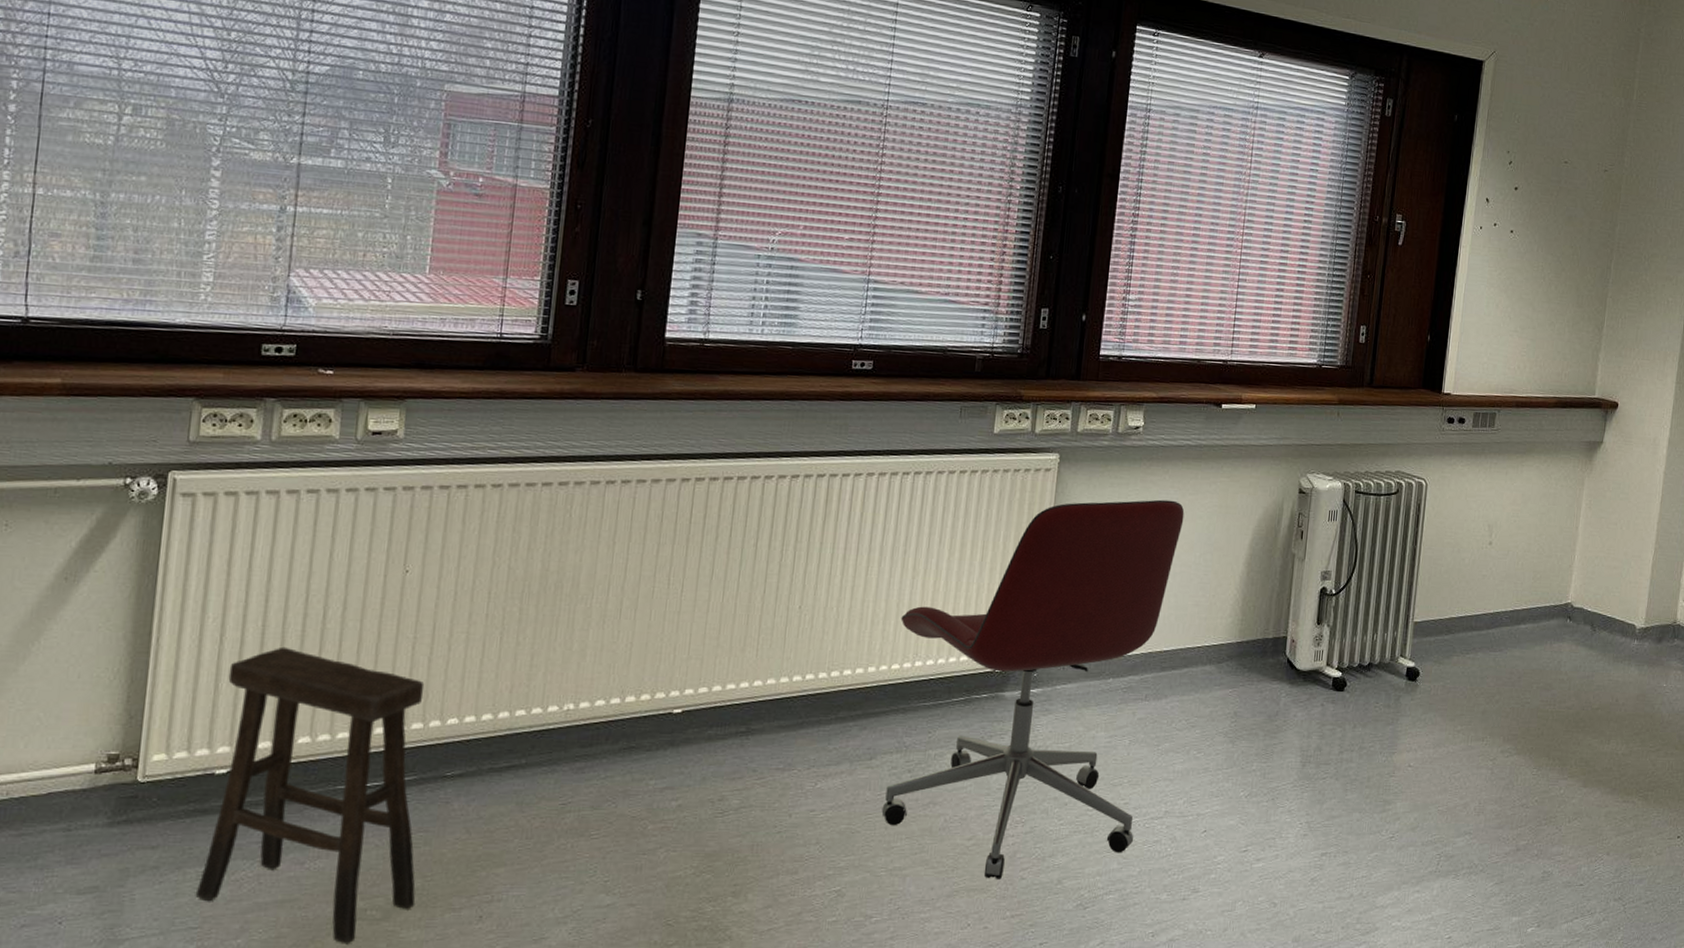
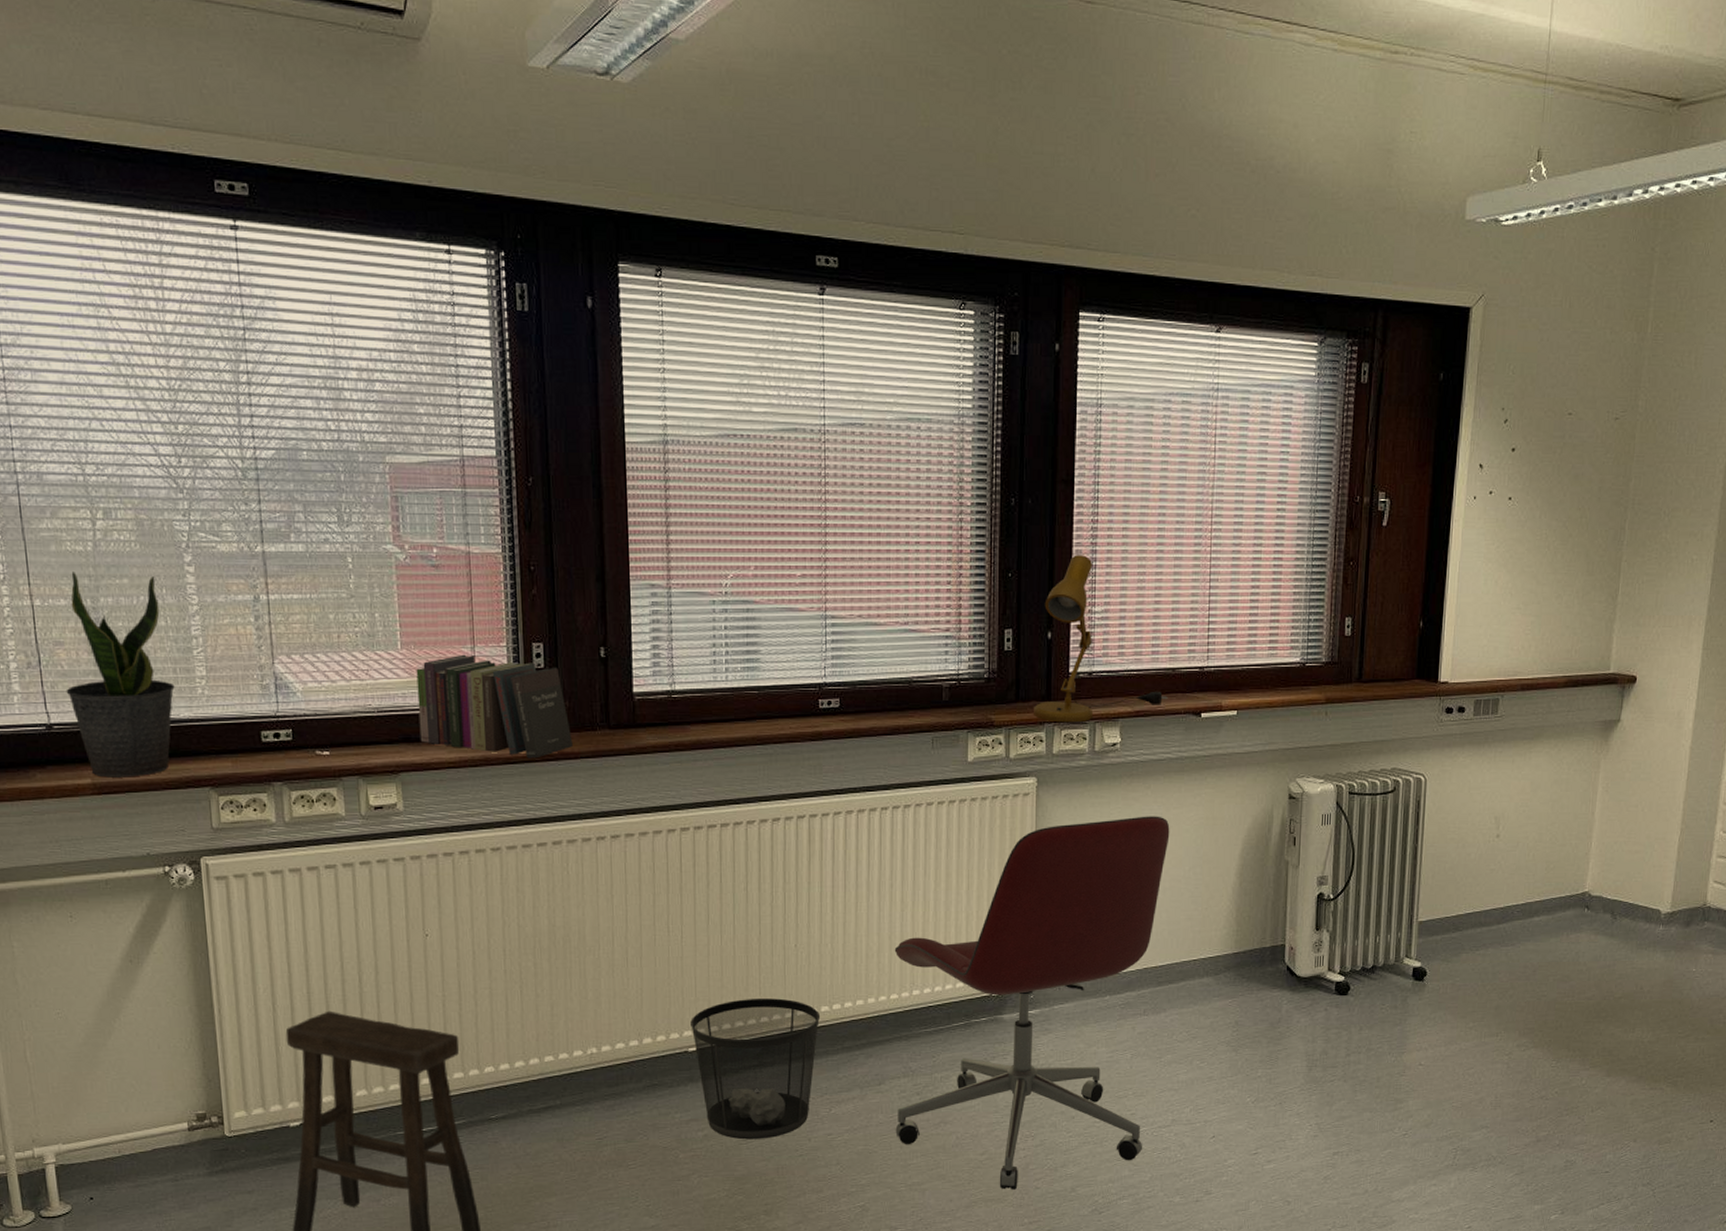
potted plant: none [52,162,177,381] -> present [66,570,175,778]
books: none [434,284,596,396] -> present [416,654,573,759]
waste bin: none [679,660,818,813] -> present [690,998,821,1140]
desk lamp: none [1061,244,1192,404] -> present [1033,555,1168,723]

